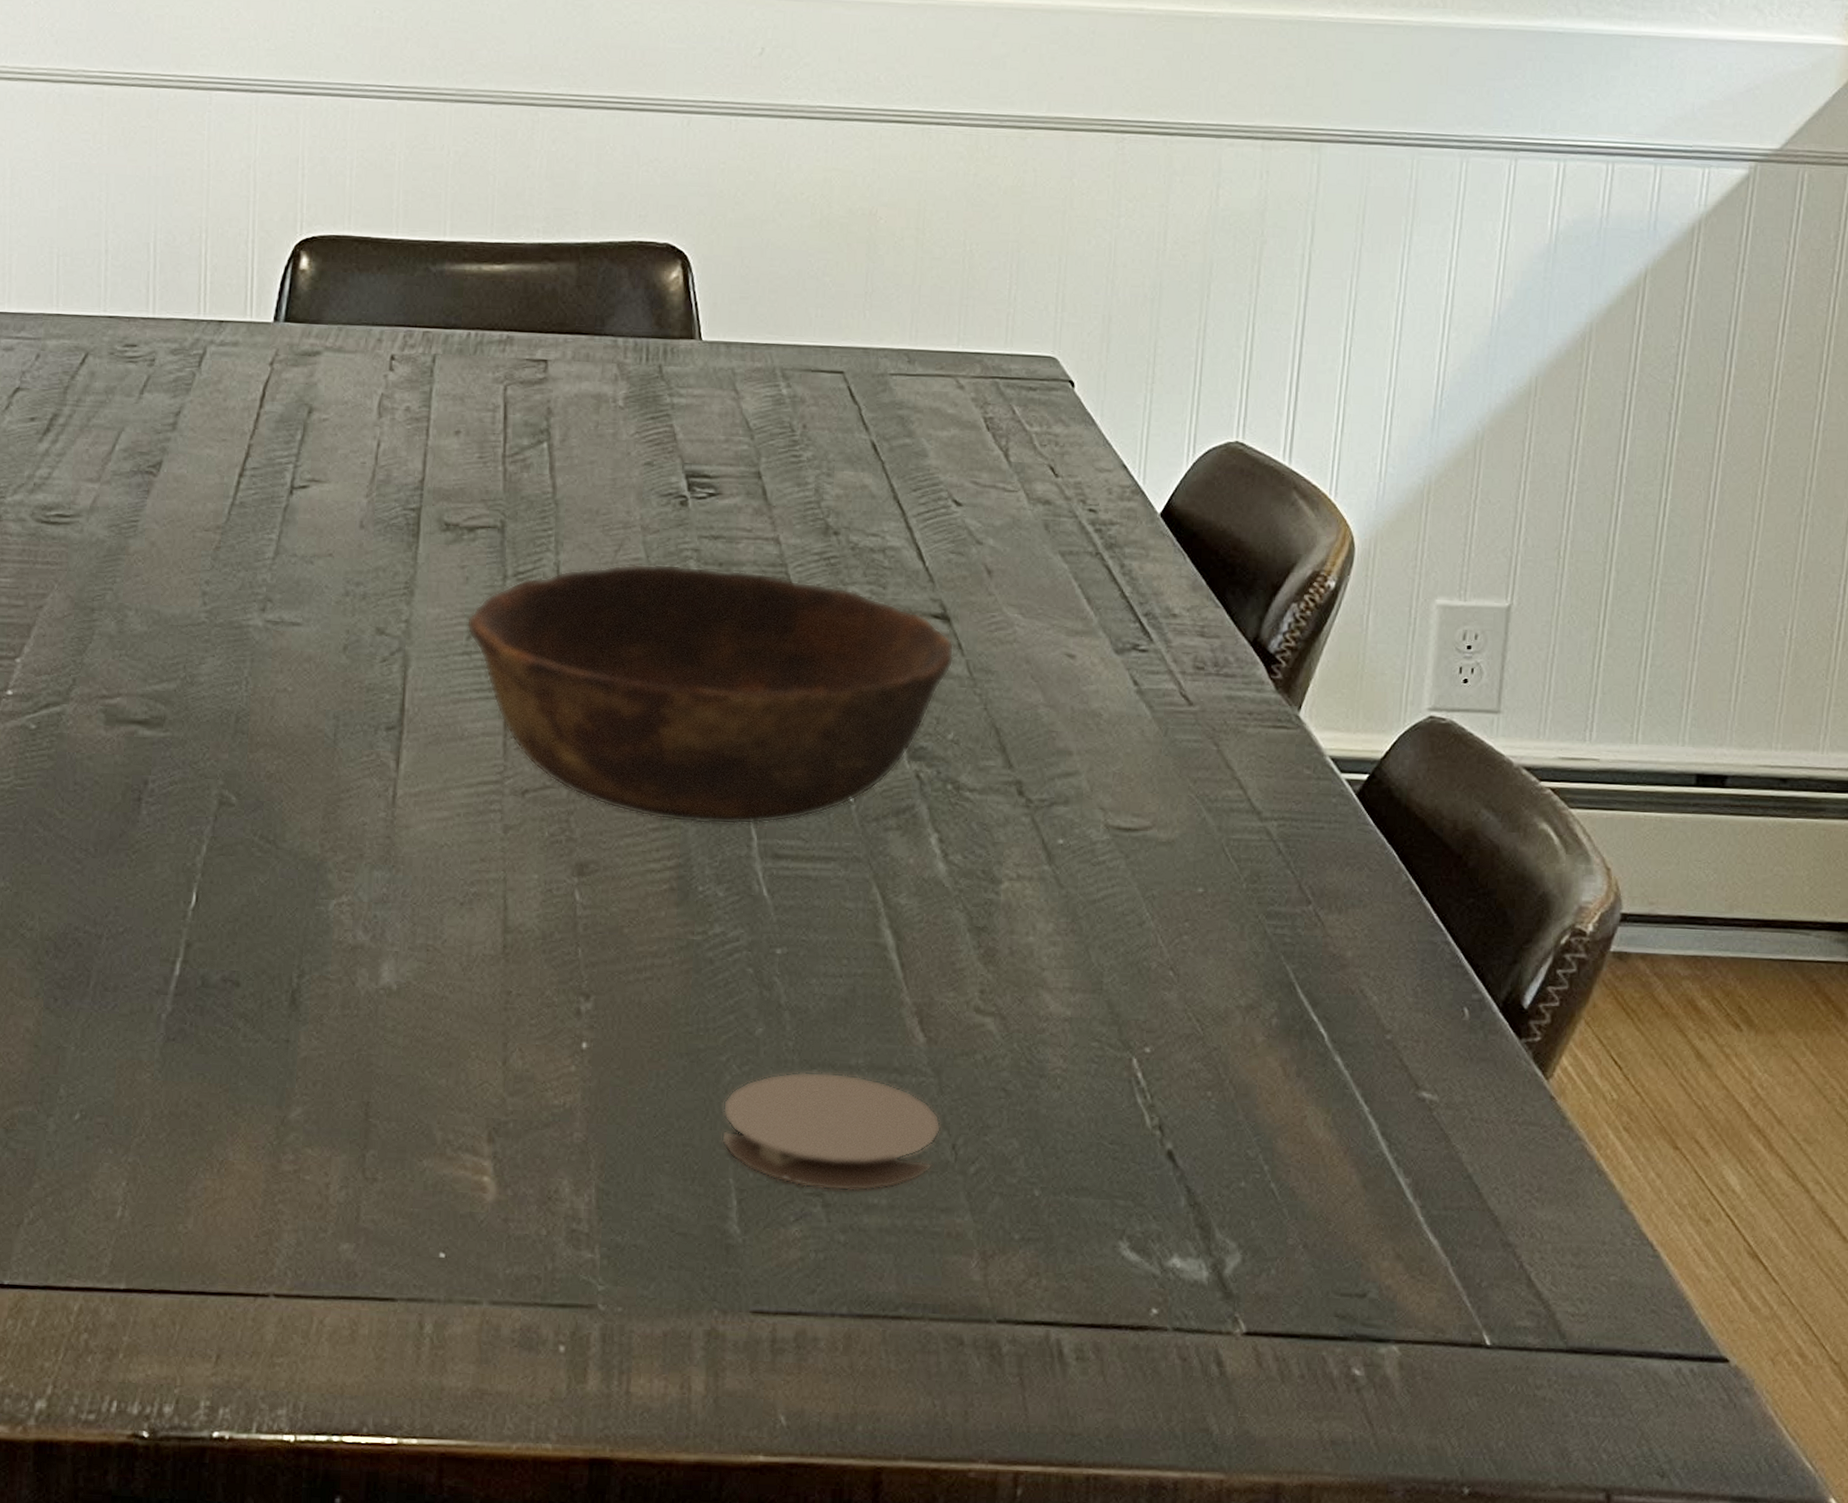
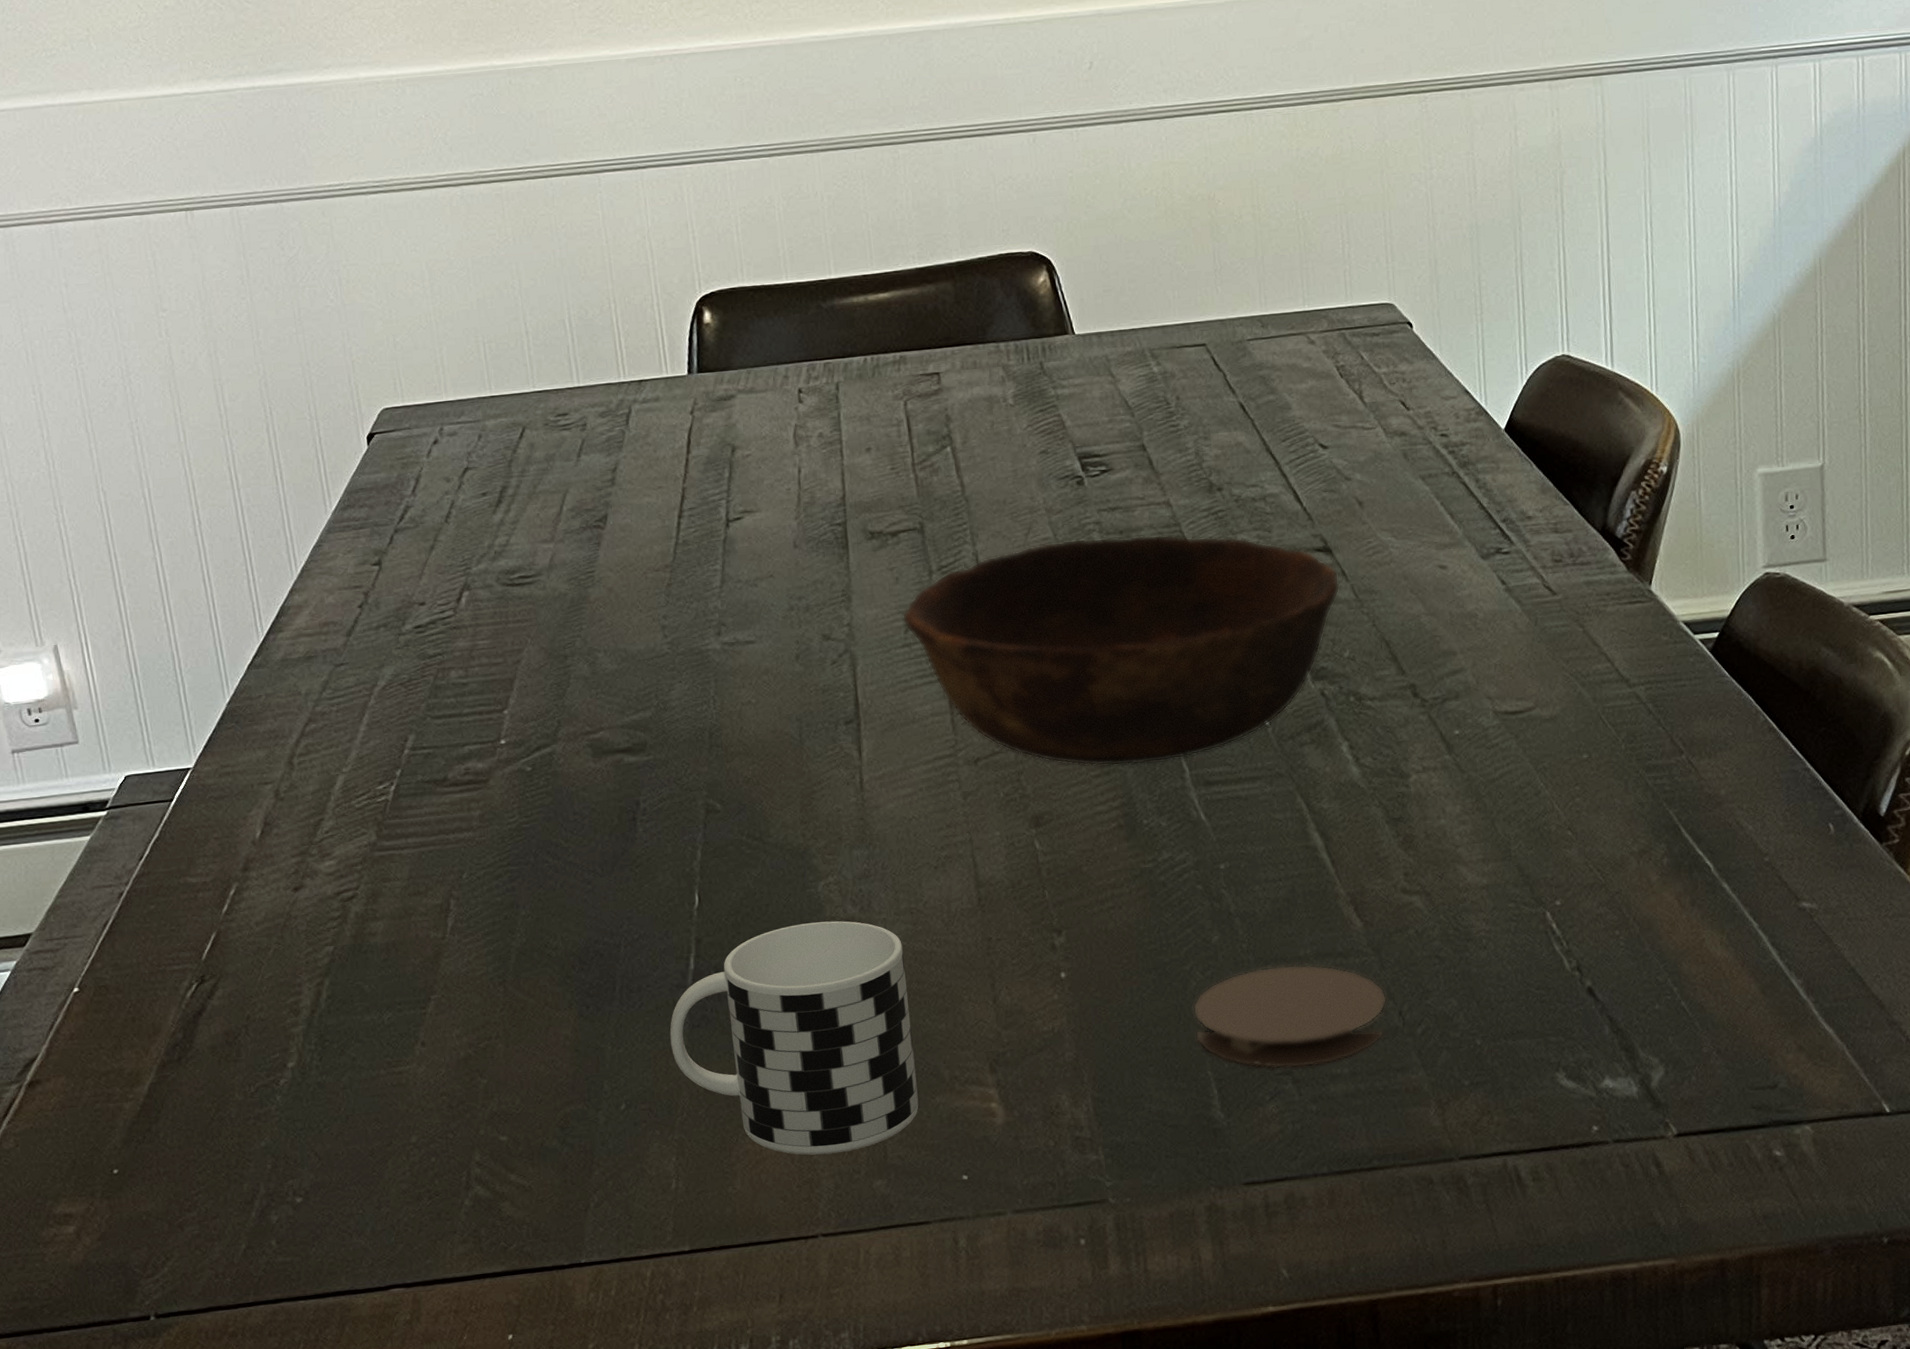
cup: none [140,943,412,1206] -> present [670,921,919,1155]

